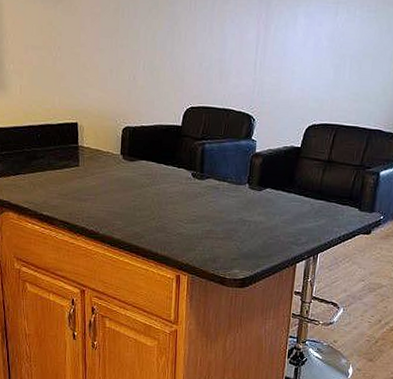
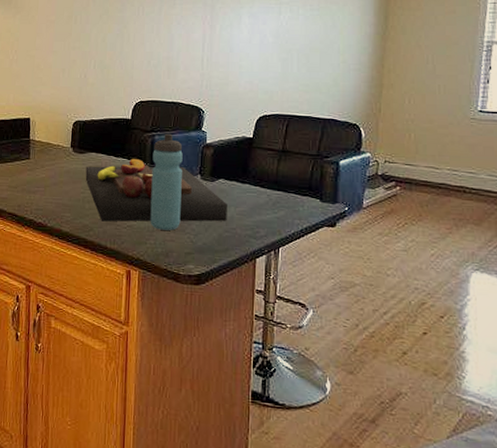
cutting board: none [136,166,273,229] -> present [85,158,227,222]
water bottle: none [199,141,232,238] -> present [150,133,183,231]

